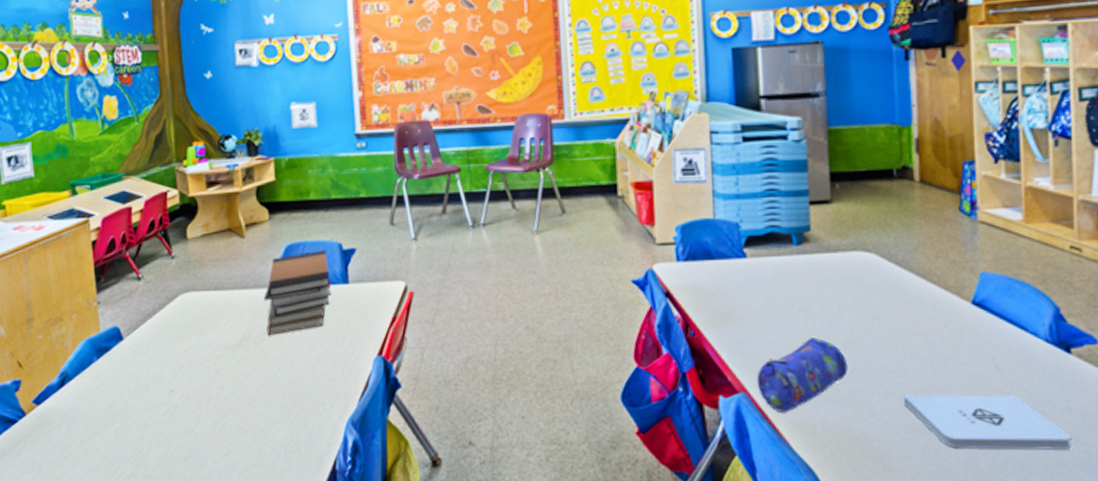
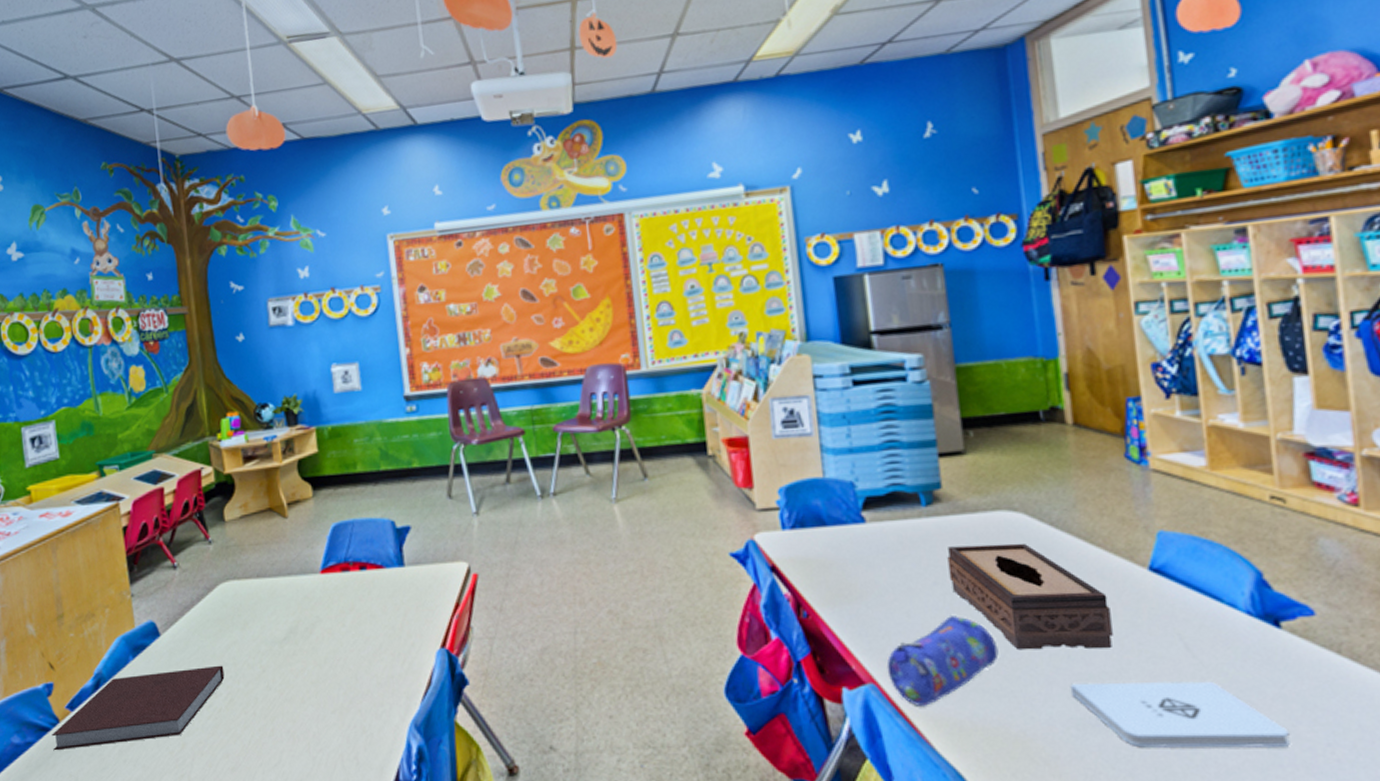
notebook: none [18,367,182,441] -> present [52,665,225,751]
book stack: present [264,249,332,335] -> none [311,528,386,627]
tissue box: none [811,278,940,368] -> present [947,543,1113,650]

